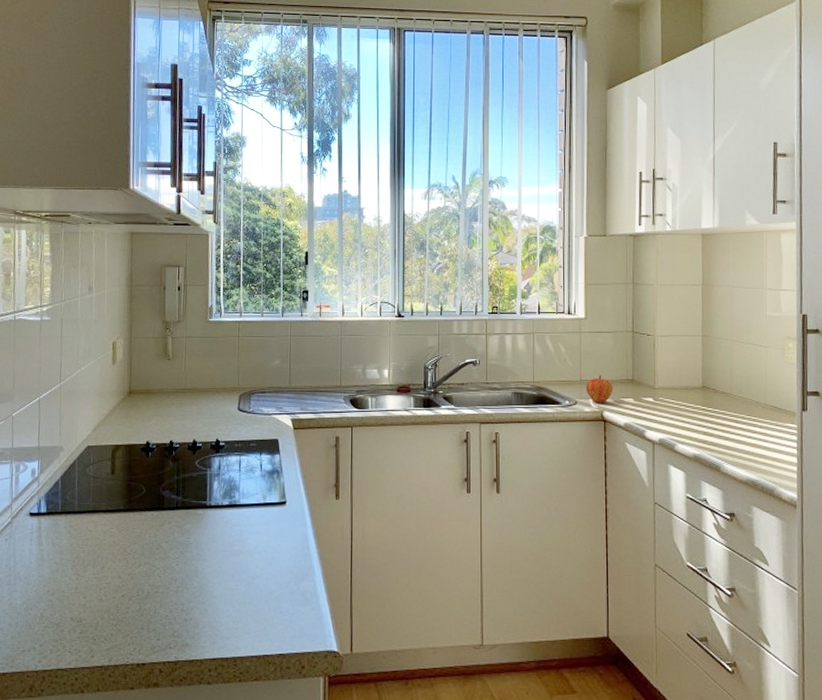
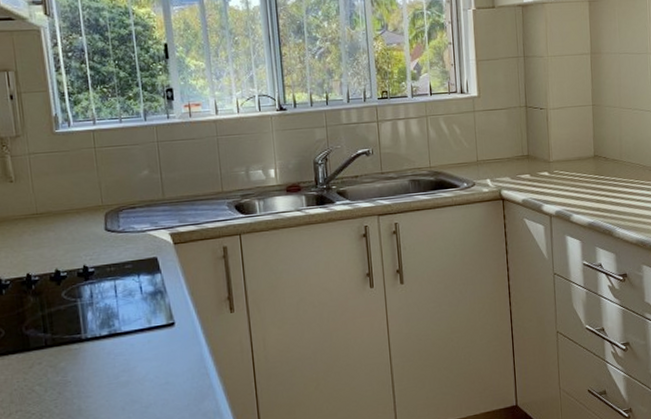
fruit: present [585,375,613,403] -> none [482,154,510,183]

